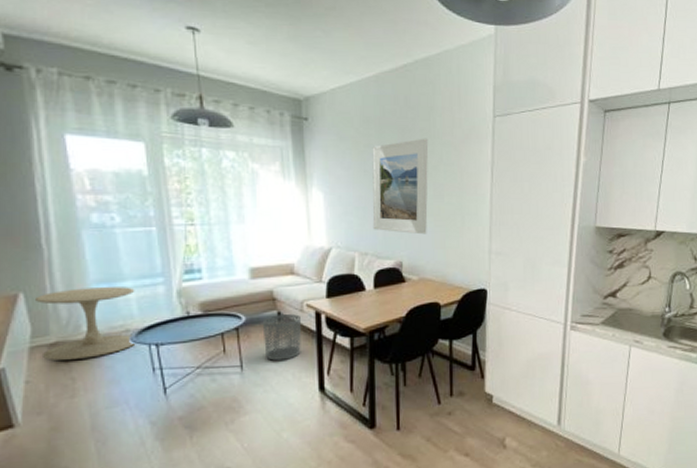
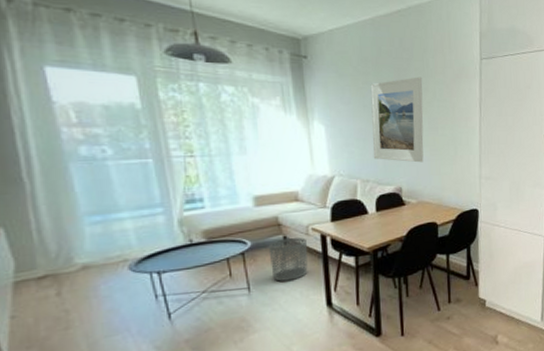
side table: present [34,287,136,361] -> none [16,218,136,294]

